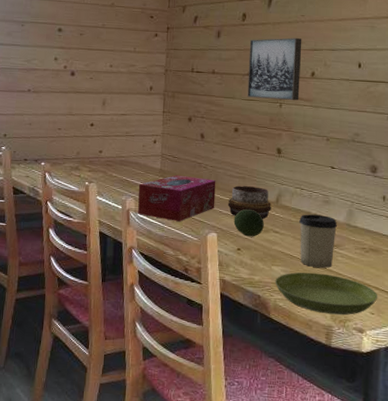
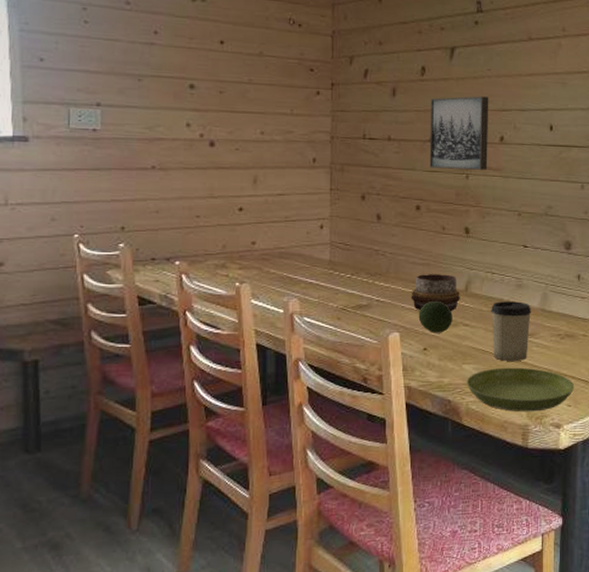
tissue box: present [138,174,216,222] -> none [304,266,397,322]

